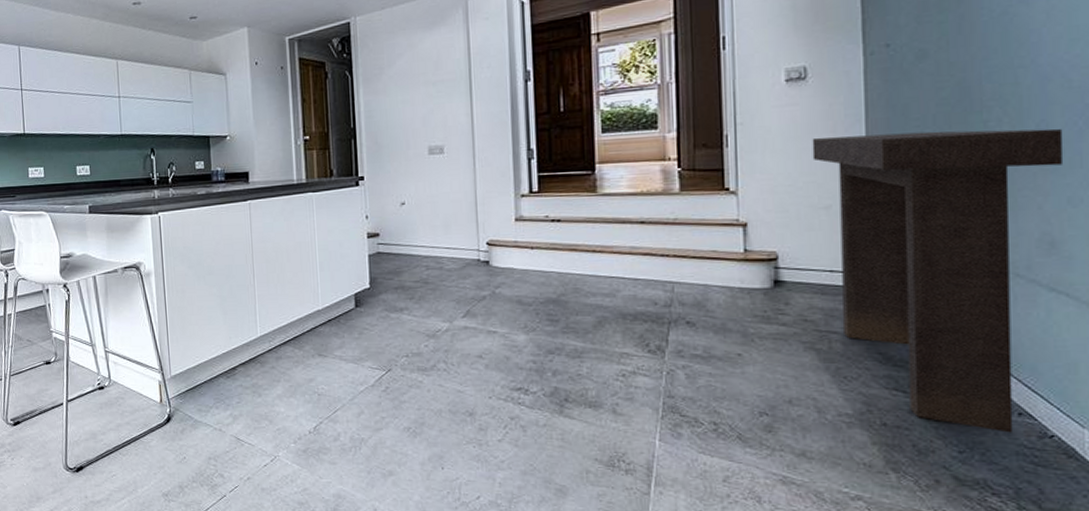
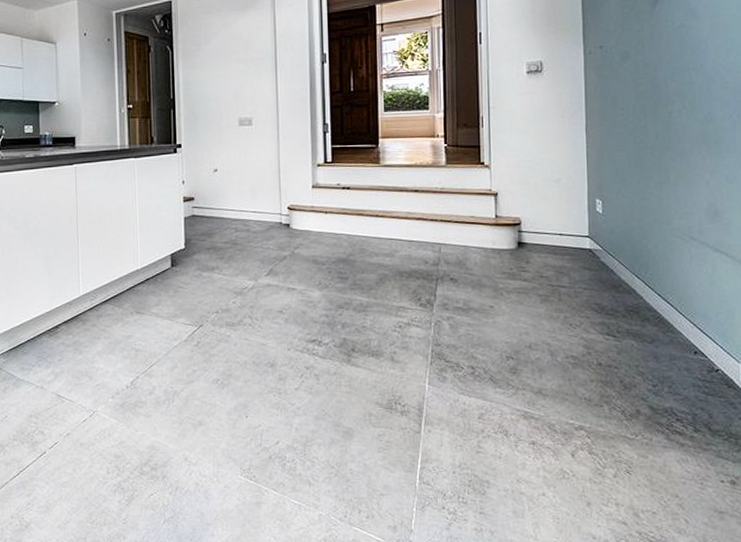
console table: present [812,128,1064,433] -> none [546,119,723,369]

